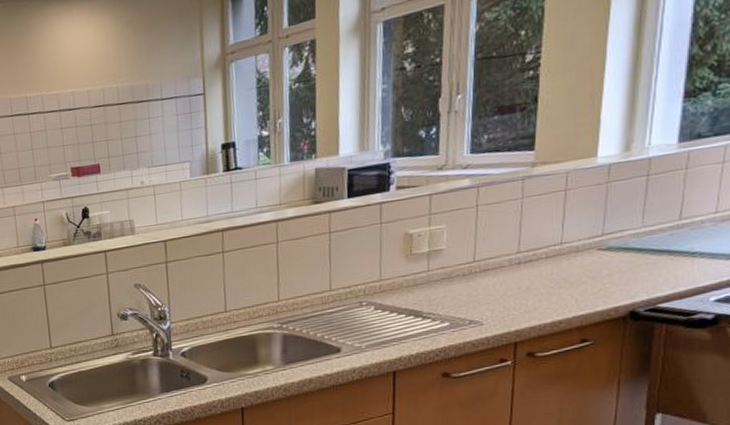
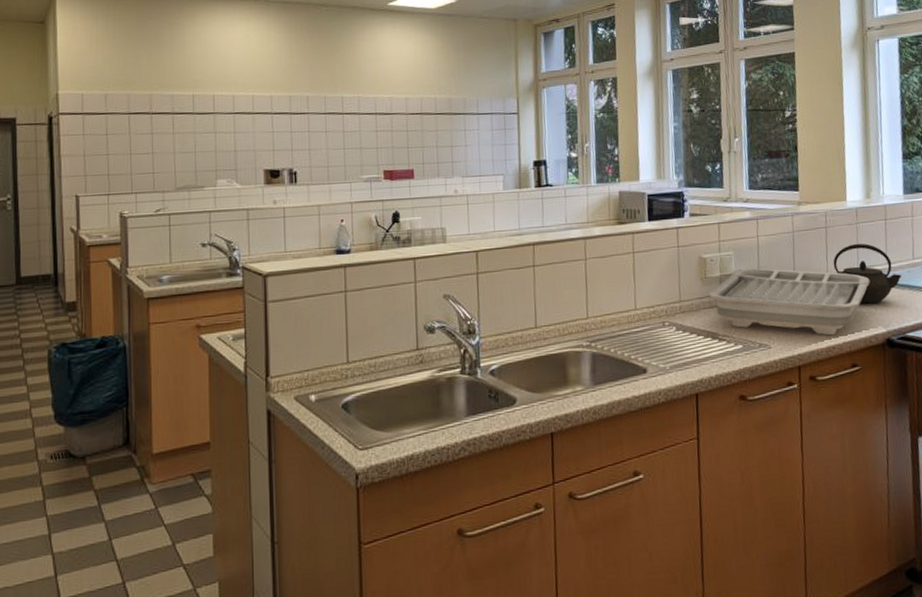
dish rack: none [414,240,617,310] -> present [709,268,870,336]
kettle: none [570,205,661,274] -> present [833,243,902,304]

